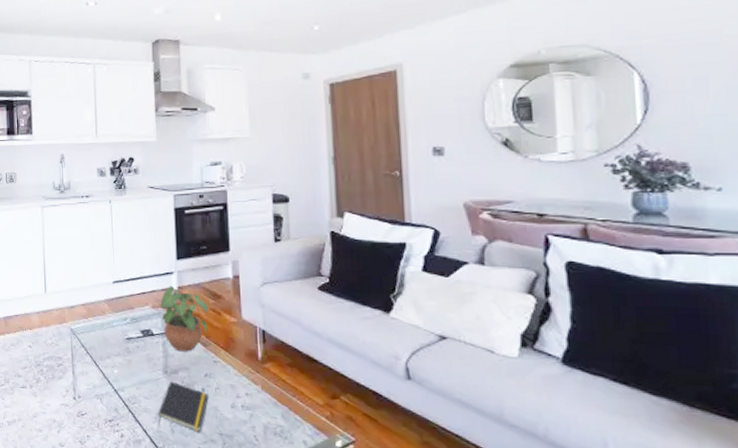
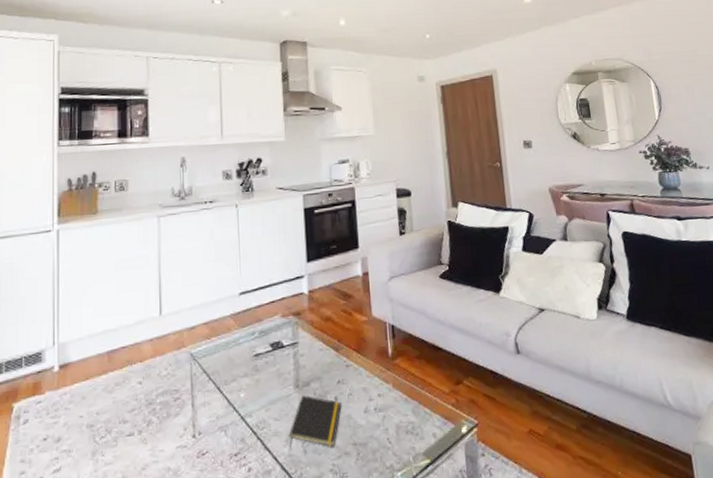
potted plant: present [160,285,209,352] -> none [290,290,340,361]

